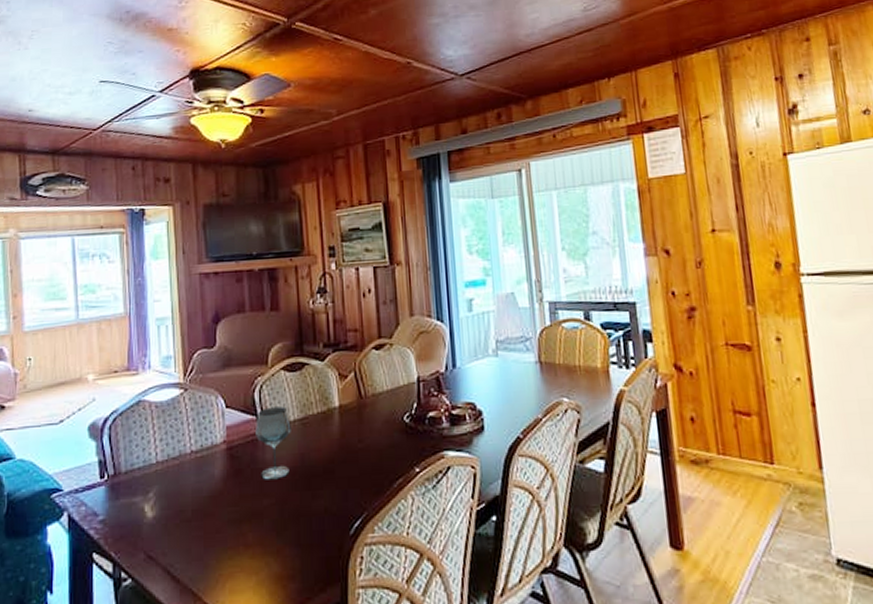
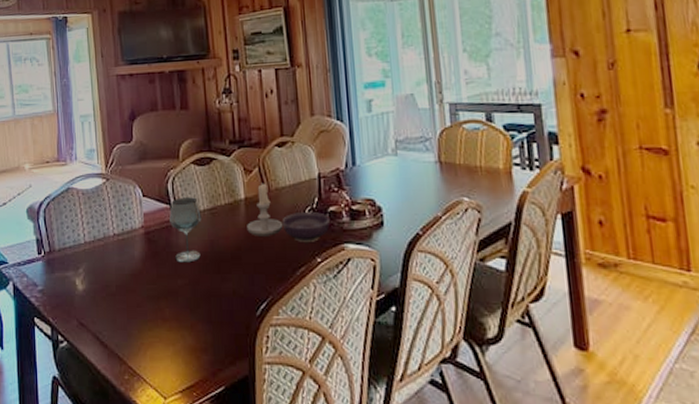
candle: none [341,388,380,447] -> present [247,183,284,236]
bowl: none [378,418,429,451] -> present [282,212,330,242]

